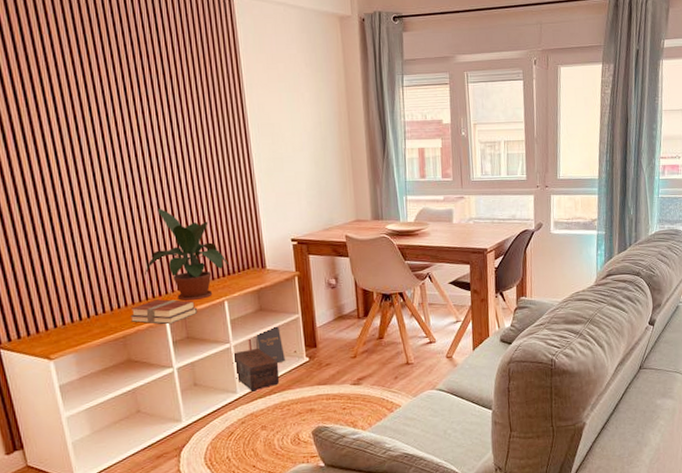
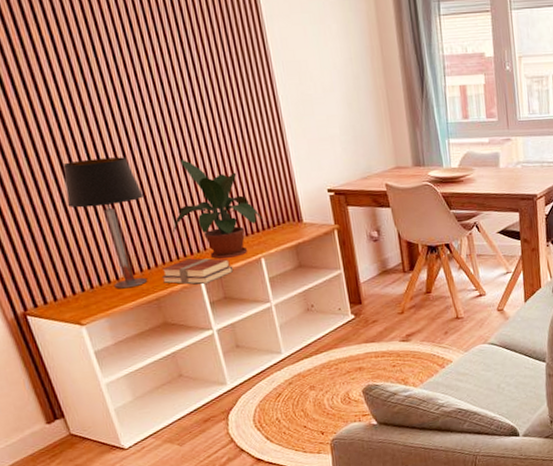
table lamp: none [50,205,122,326] -> present [63,157,148,289]
decorative box: present [232,348,280,392] -> none [273,306,326,352]
books: present [248,324,285,364] -> none [289,281,330,322]

